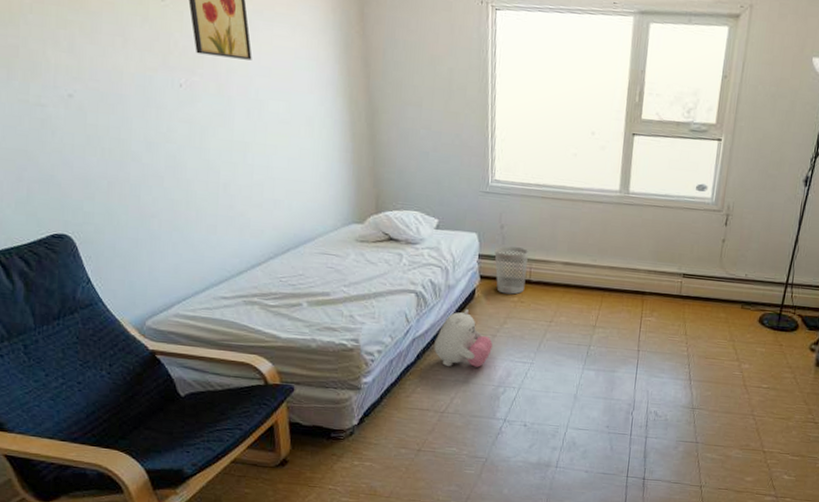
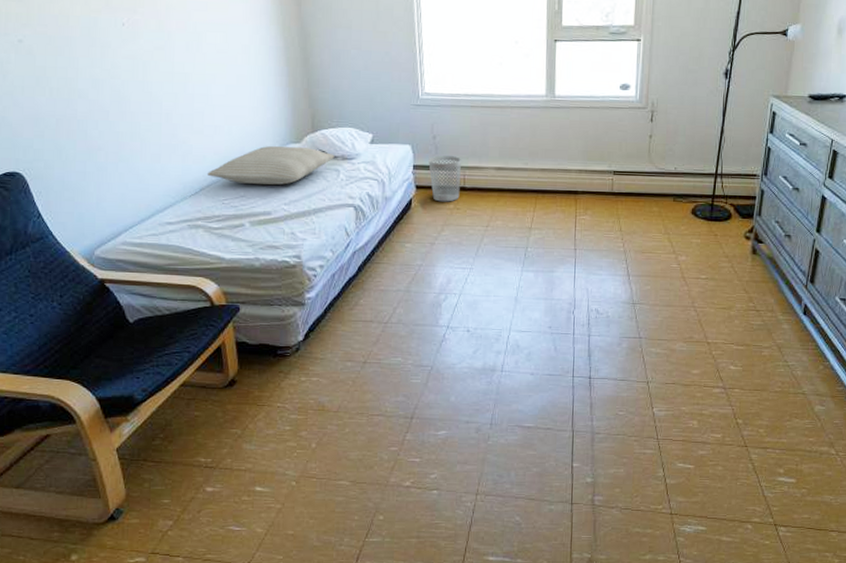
pillow: none [265,224,398,266] -> present [207,146,335,185]
plush toy: present [434,309,493,368] -> none [374,219,431,276]

